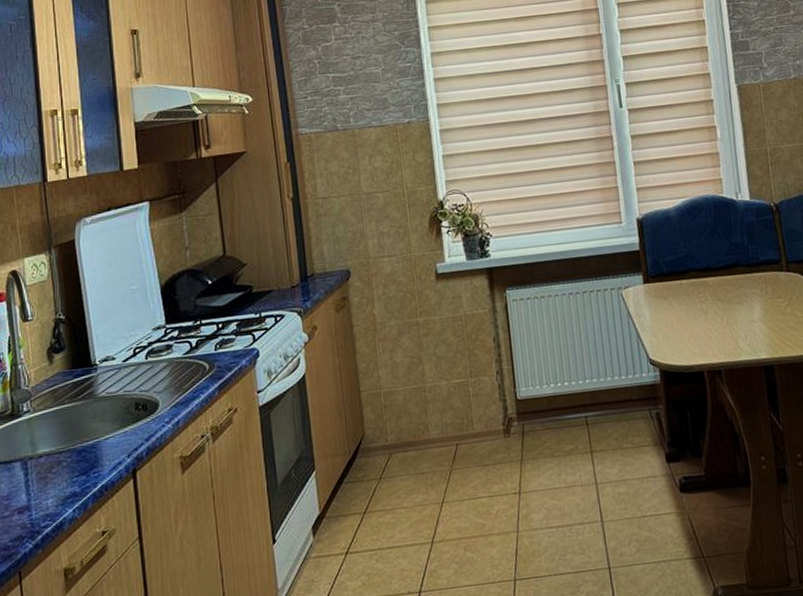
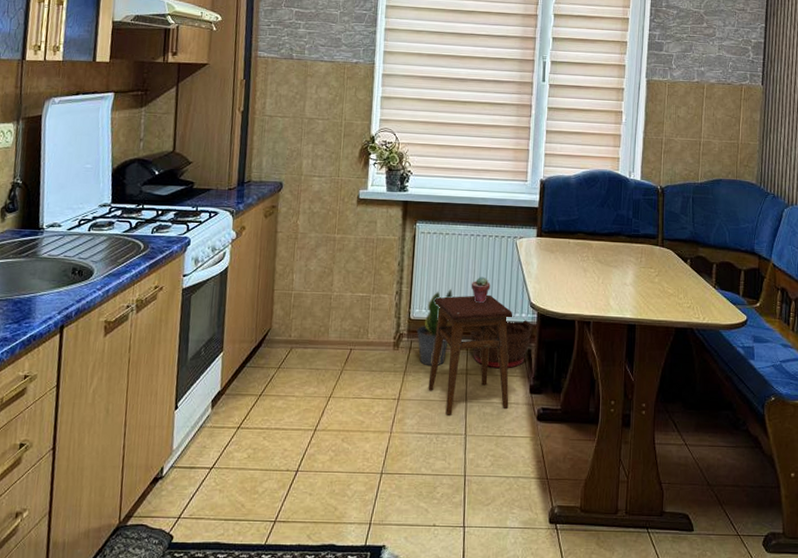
potted plant: none [526,357,565,450] -> present [416,288,453,366]
stool: none [541,357,645,502] -> present [428,294,513,415]
potted succulent: none [578,338,602,369] -> present [471,276,491,303]
basket: none [587,377,657,440] -> present [470,316,533,368]

